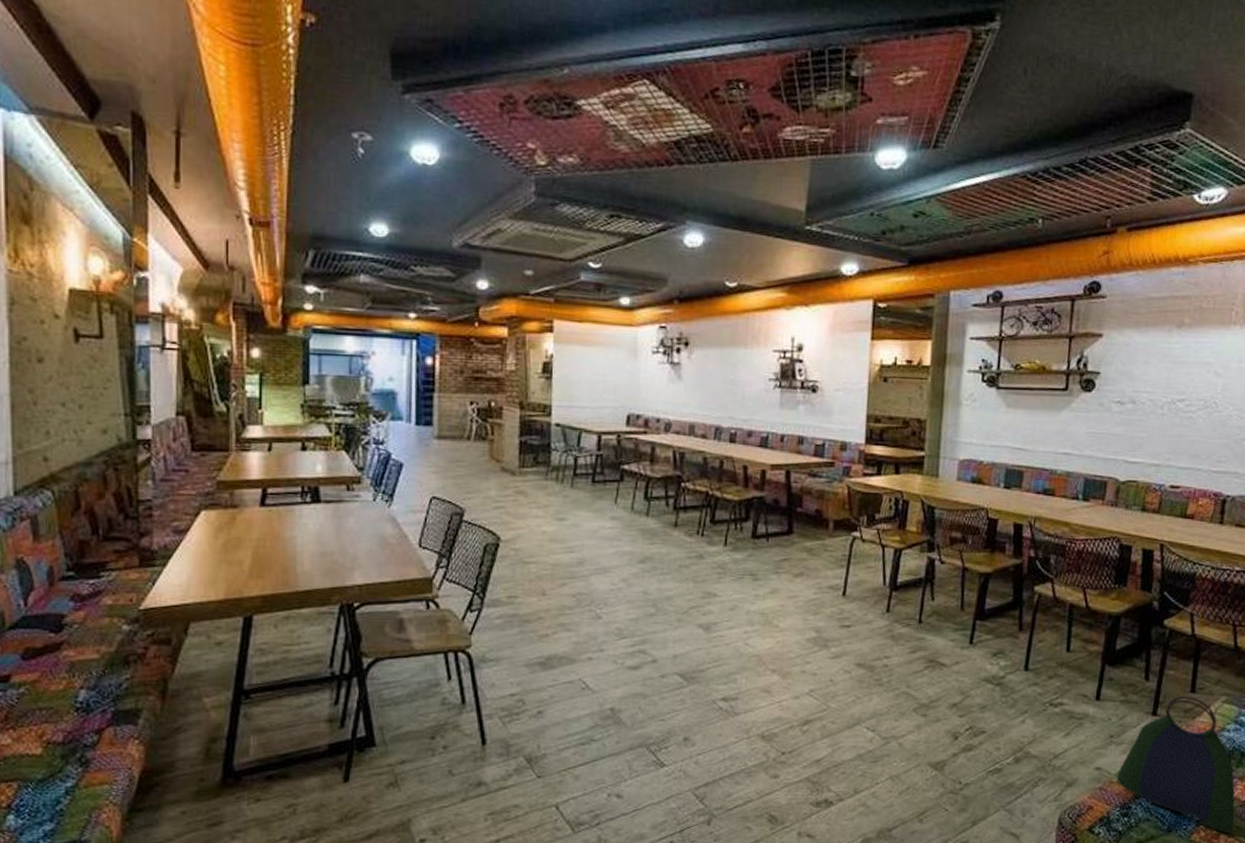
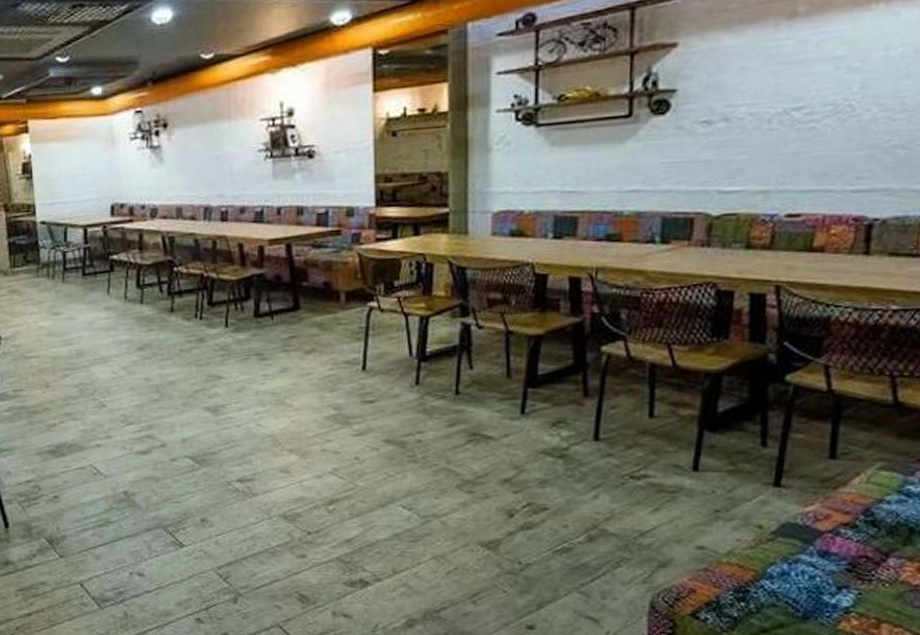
handbag: present [1117,696,1235,833] -> none [727,463,903,622]

